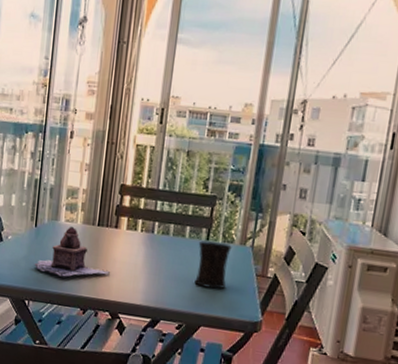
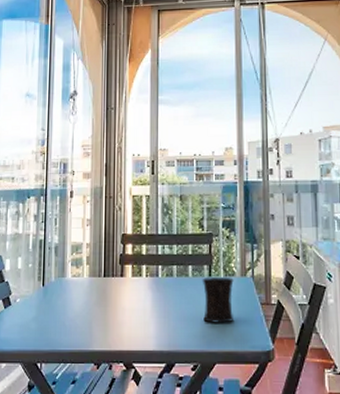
teapot: present [34,227,110,278] -> none [44,282,120,334]

